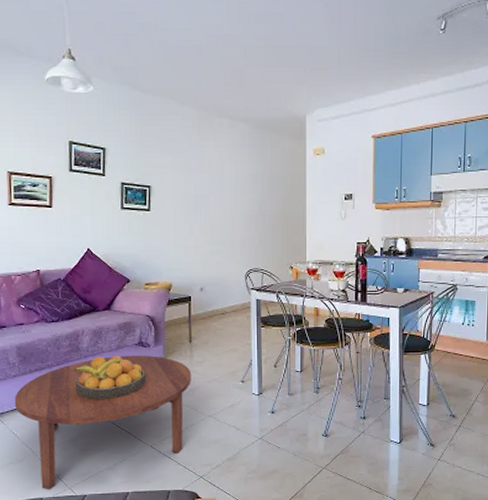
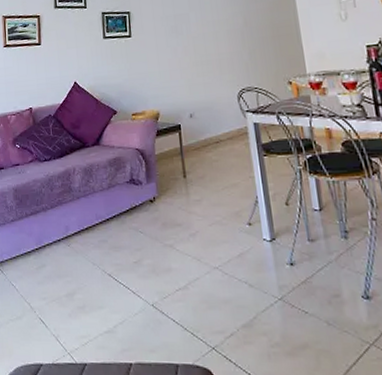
coffee table: present [14,355,192,490] -> none [12,194,191,355]
fruit bowl: present [74,355,145,399] -> none [68,195,141,246]

